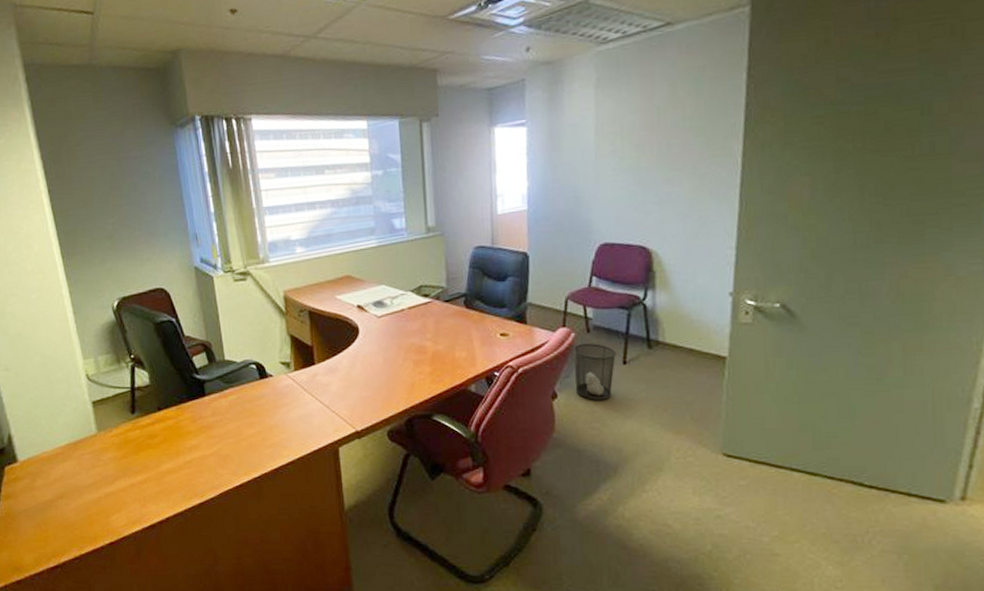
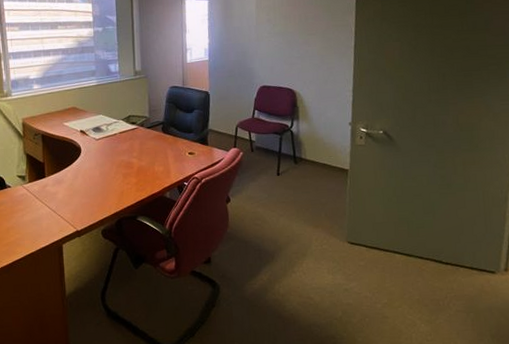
waste bin: present [572,344,616,401] -> none [241,160,272,204]

